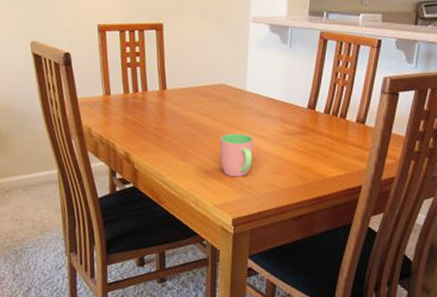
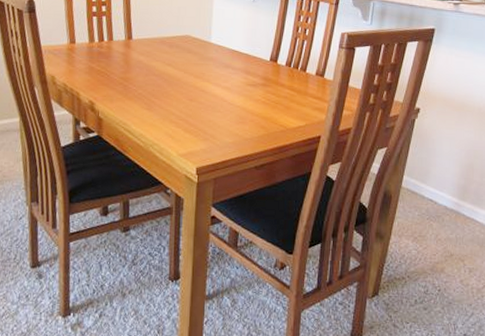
cup: present [219,133,253,178] -> none [184,83,218,127]

